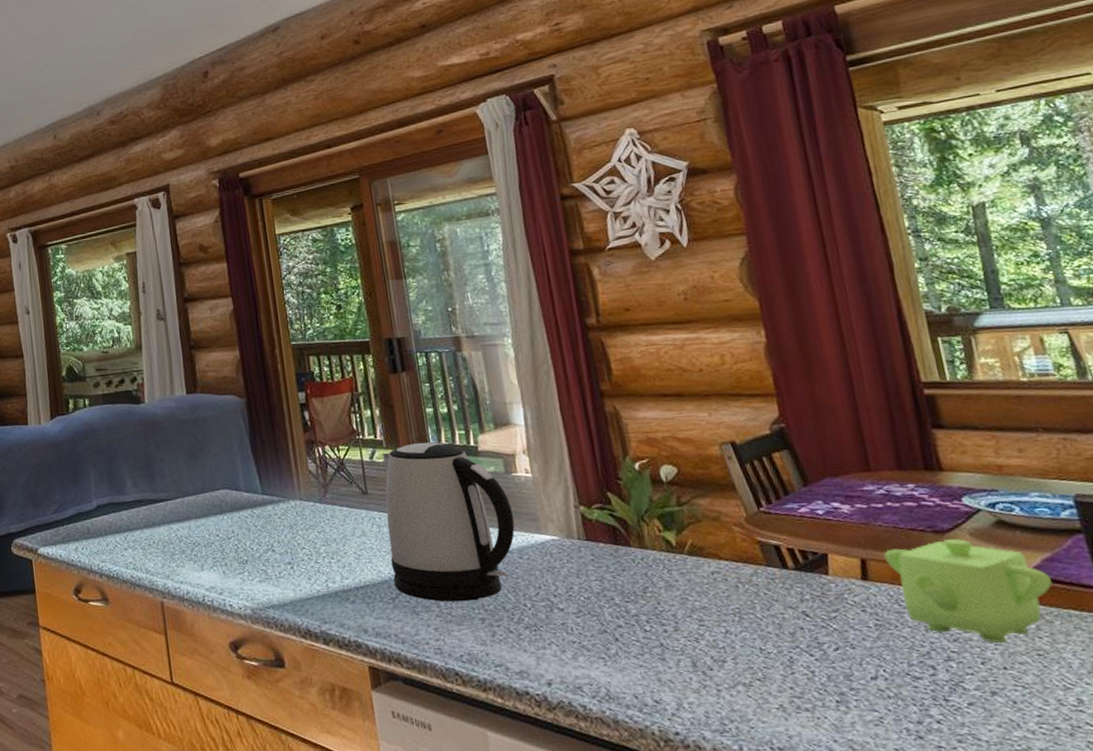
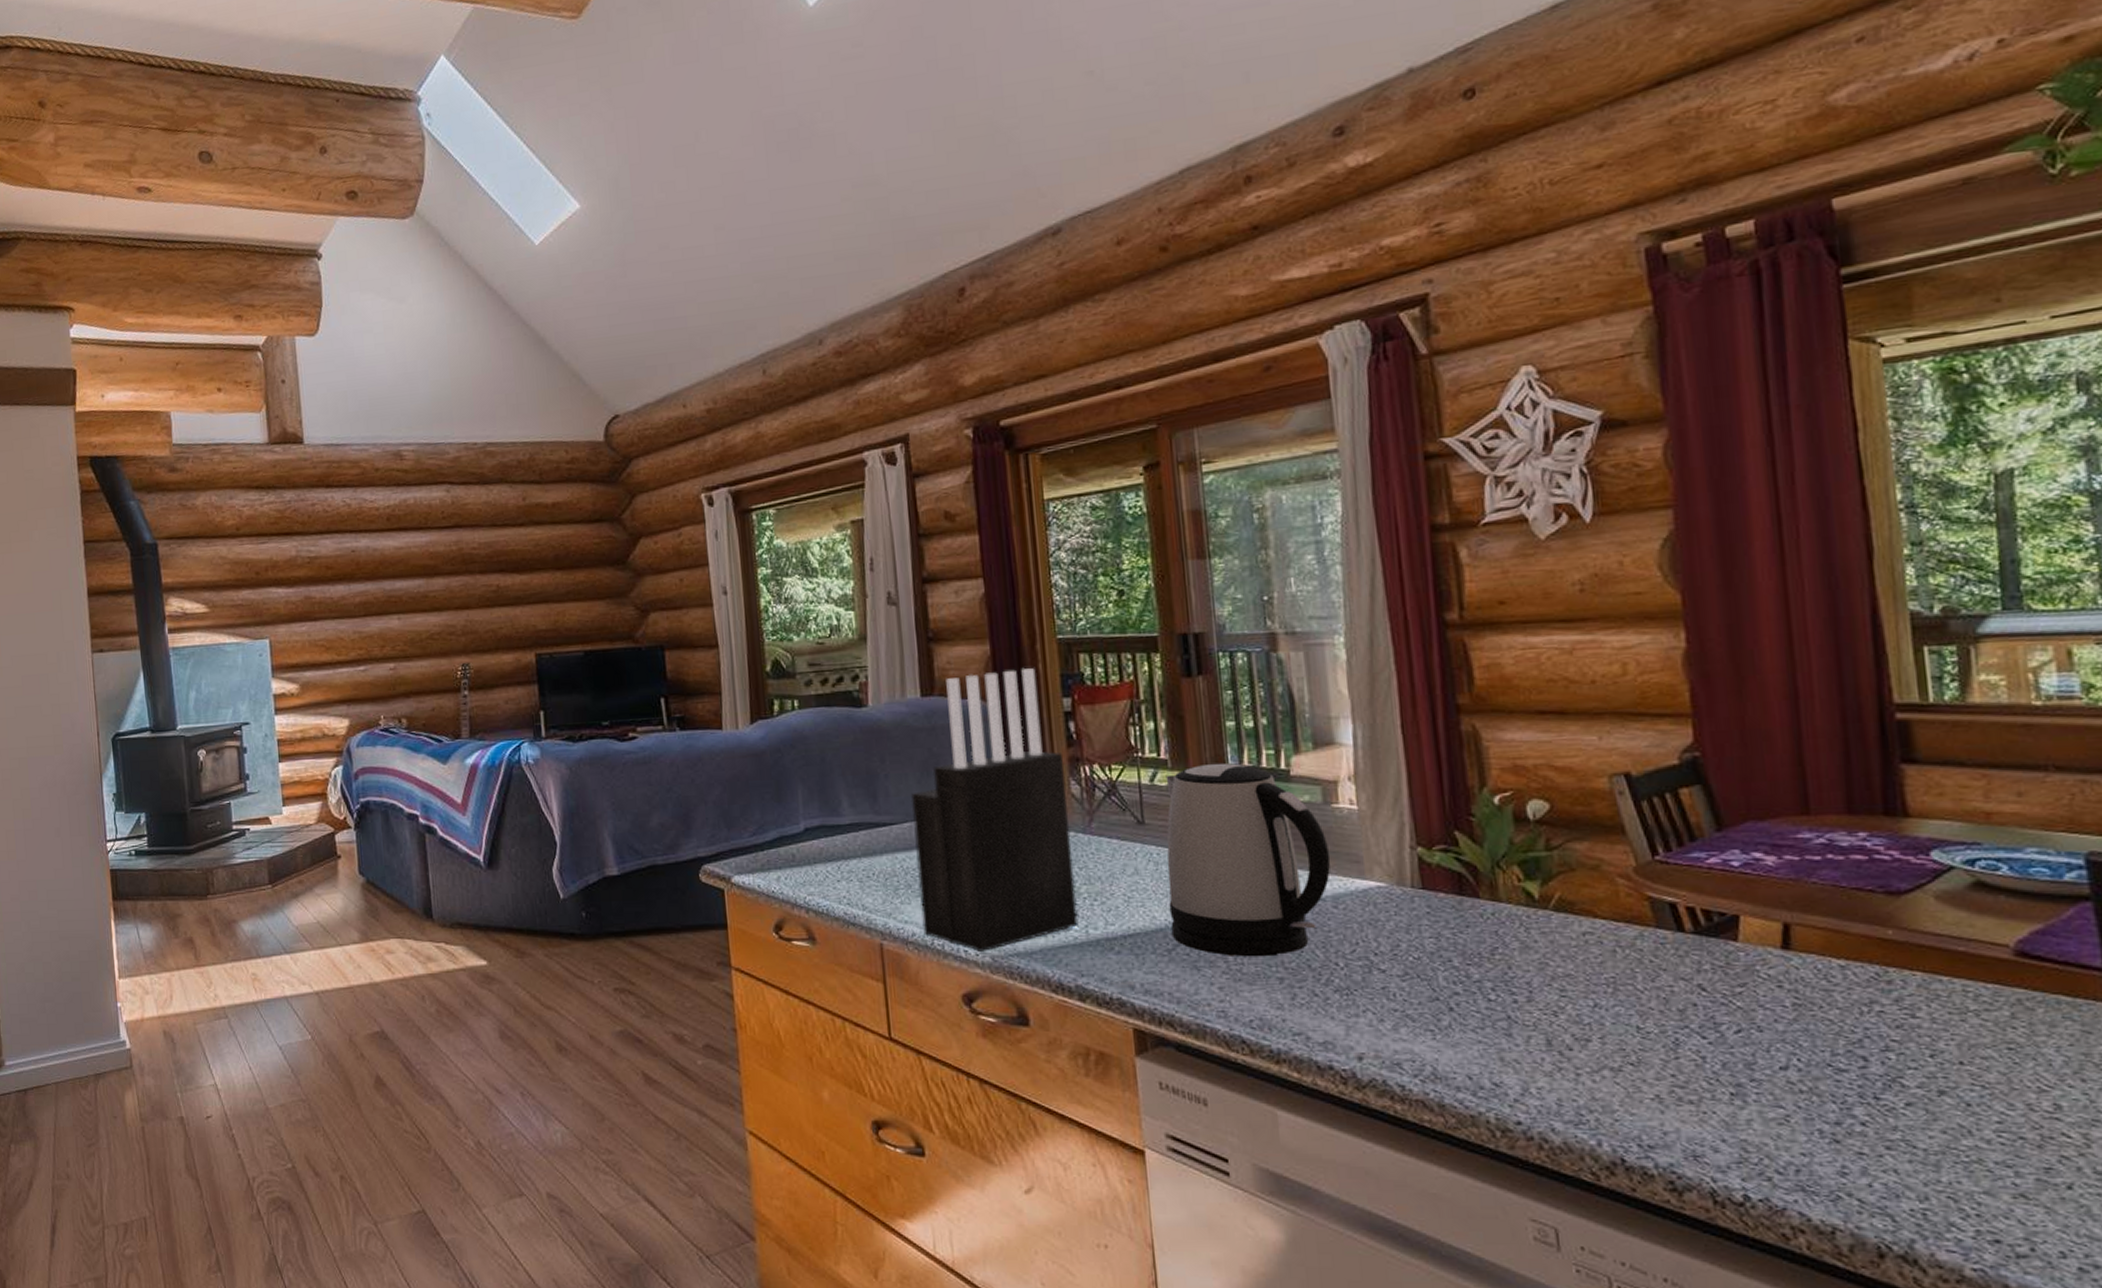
knife block: none [181,368,320,607] -> present [910,667,1079,953]
teapot: present [884,539,1052,643] -> none [1815,903,2040,1032]

